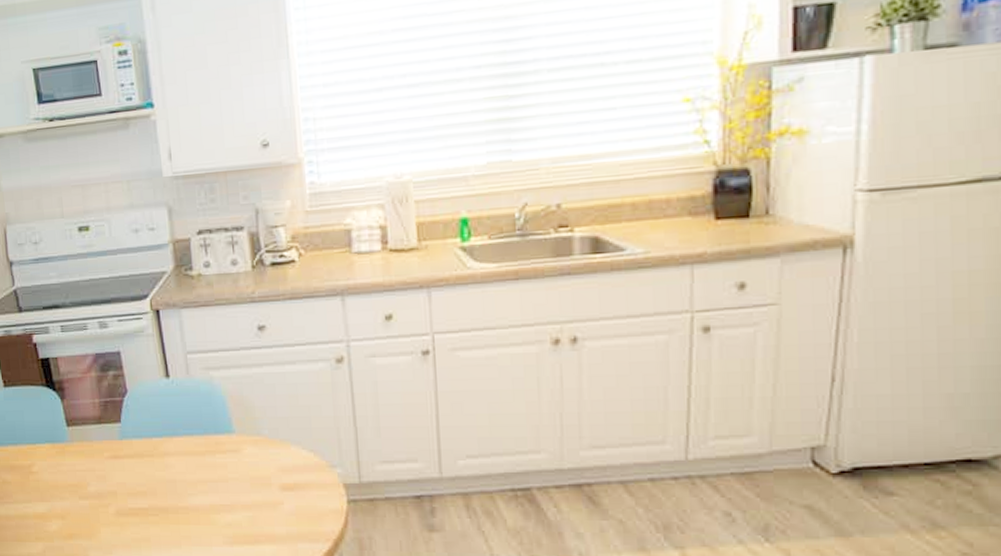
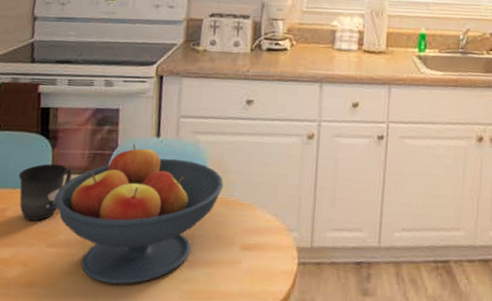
mug: none [35,416,87,474] -> present [18,163,72,221]
fruit bowl: none [75,387,250,532] -> present [54,143,224,285]

